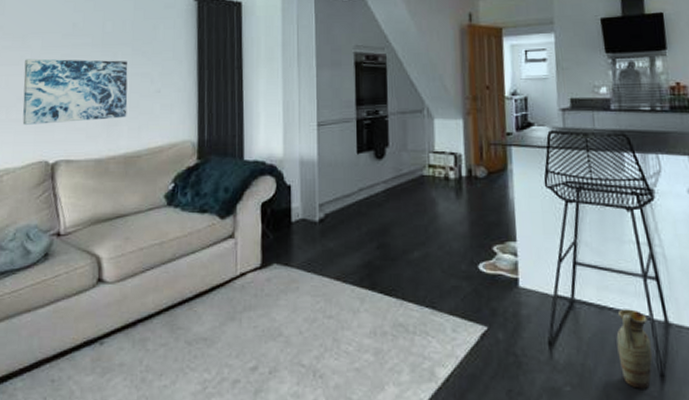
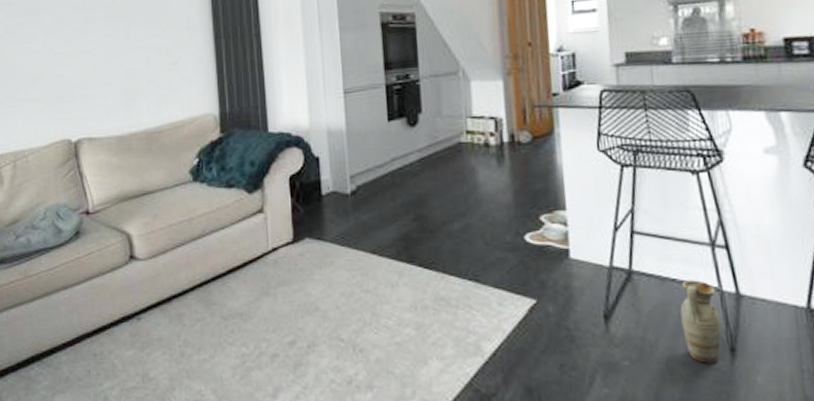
wall art: present [22,58,128,125] -> none [38,33,145,104]

